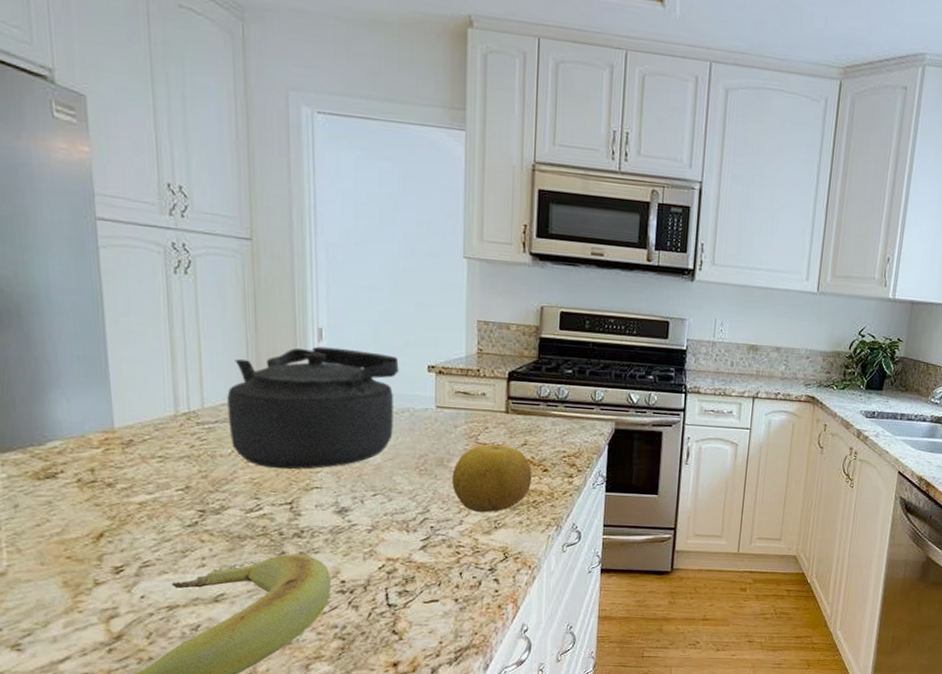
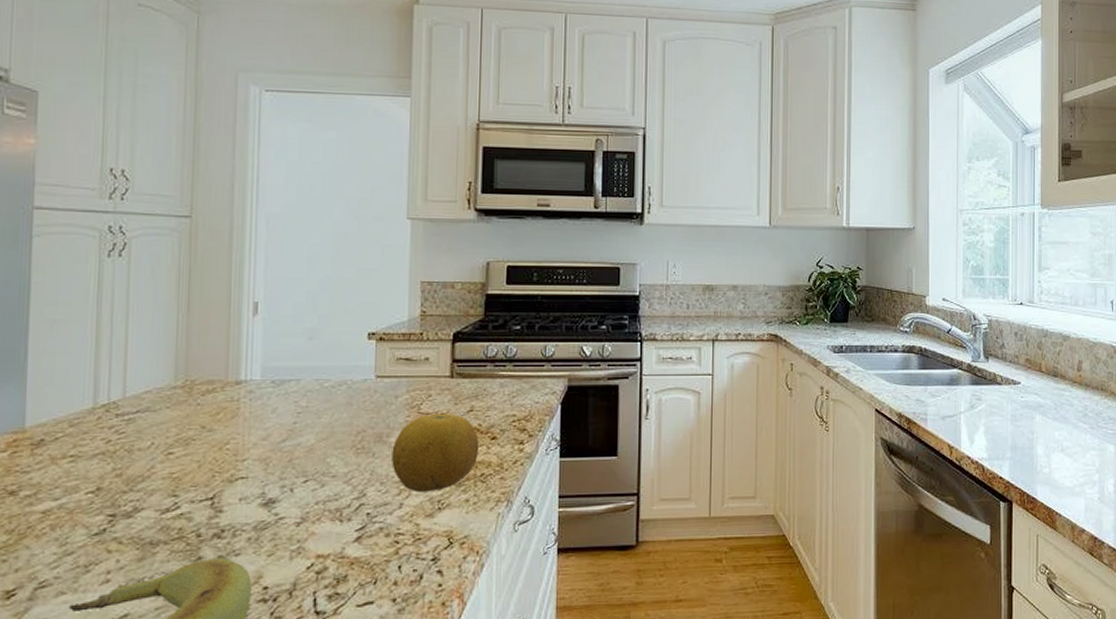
kettle: present [227,346,399,470] -> none [150,321,337,460]

